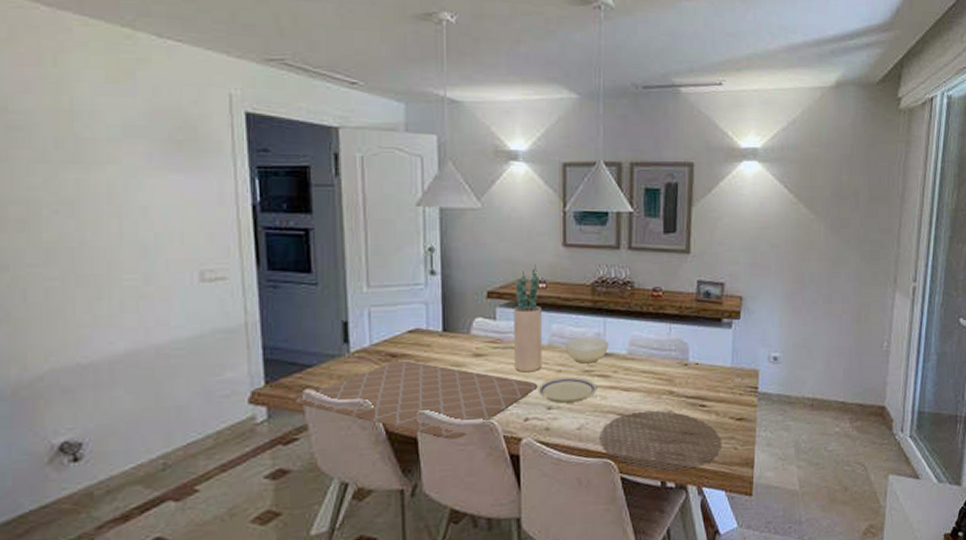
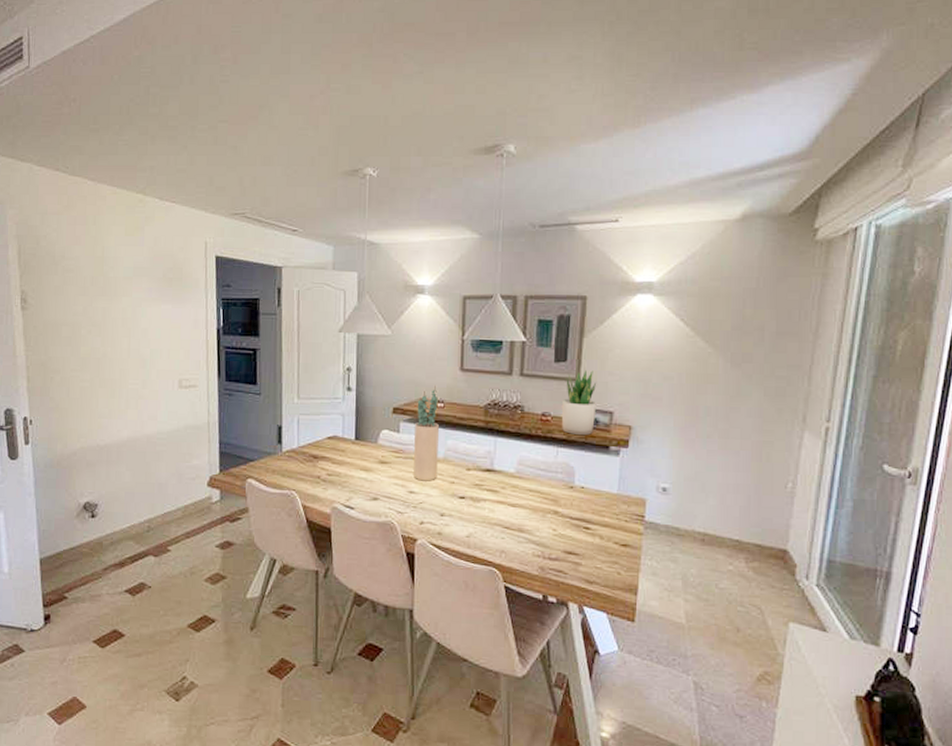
placemat: present [296,360,538,440] -> none [241,461,433,533]
plate: present [538,376,597,403] -> none [433,488,486,512]
bowl: present [564,337,608,364] -> none [458,453,498,478]
place mat: present [599,410,722,472] -> none [486,527,606,588]
planter: none [672,241,708,310] -> present [561,370,597,436]

